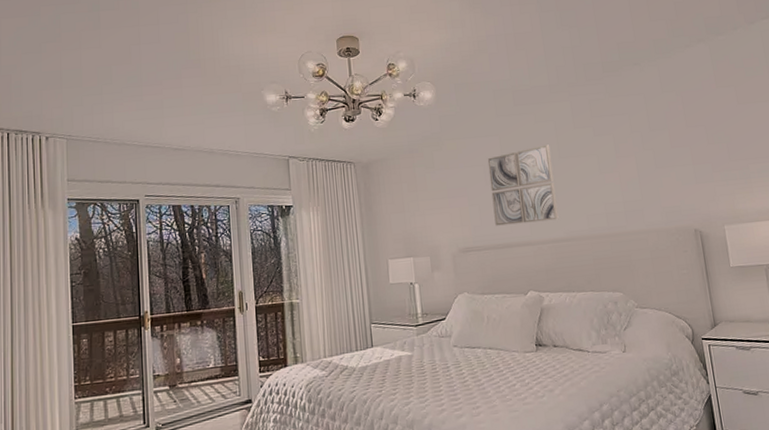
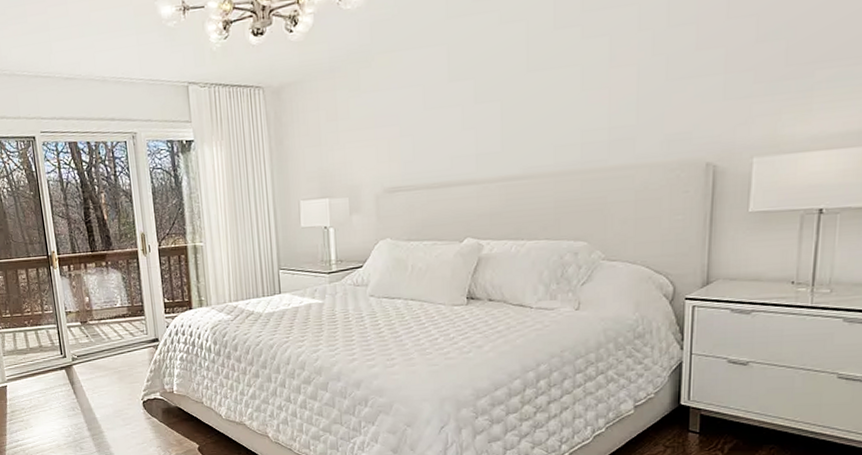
wall art: present [487,144,559,226] -> none [429,54,516,161]

